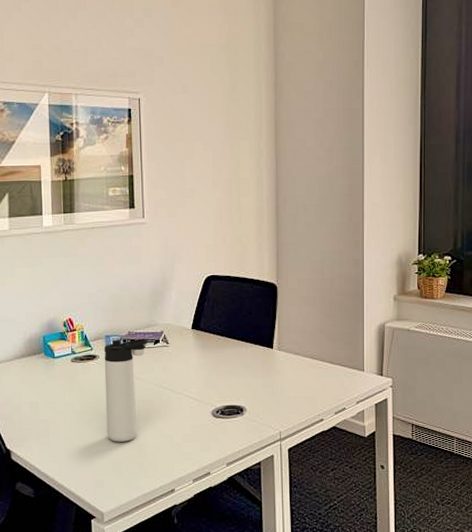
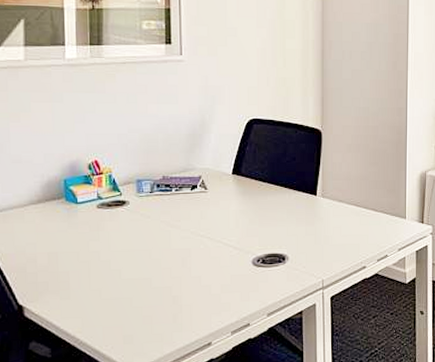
thermos bottle: present [104,338,148,442] -> none [134,183,185,294]

